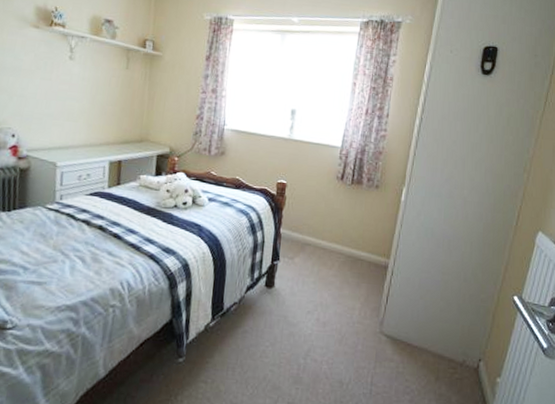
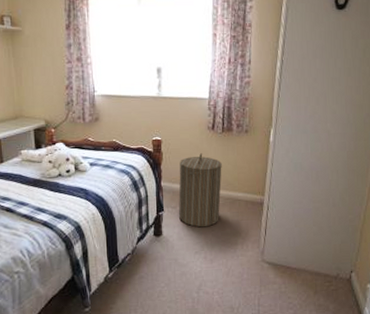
laundry hamper: none [295,203,348,285] -> present [178,153,222,228]

